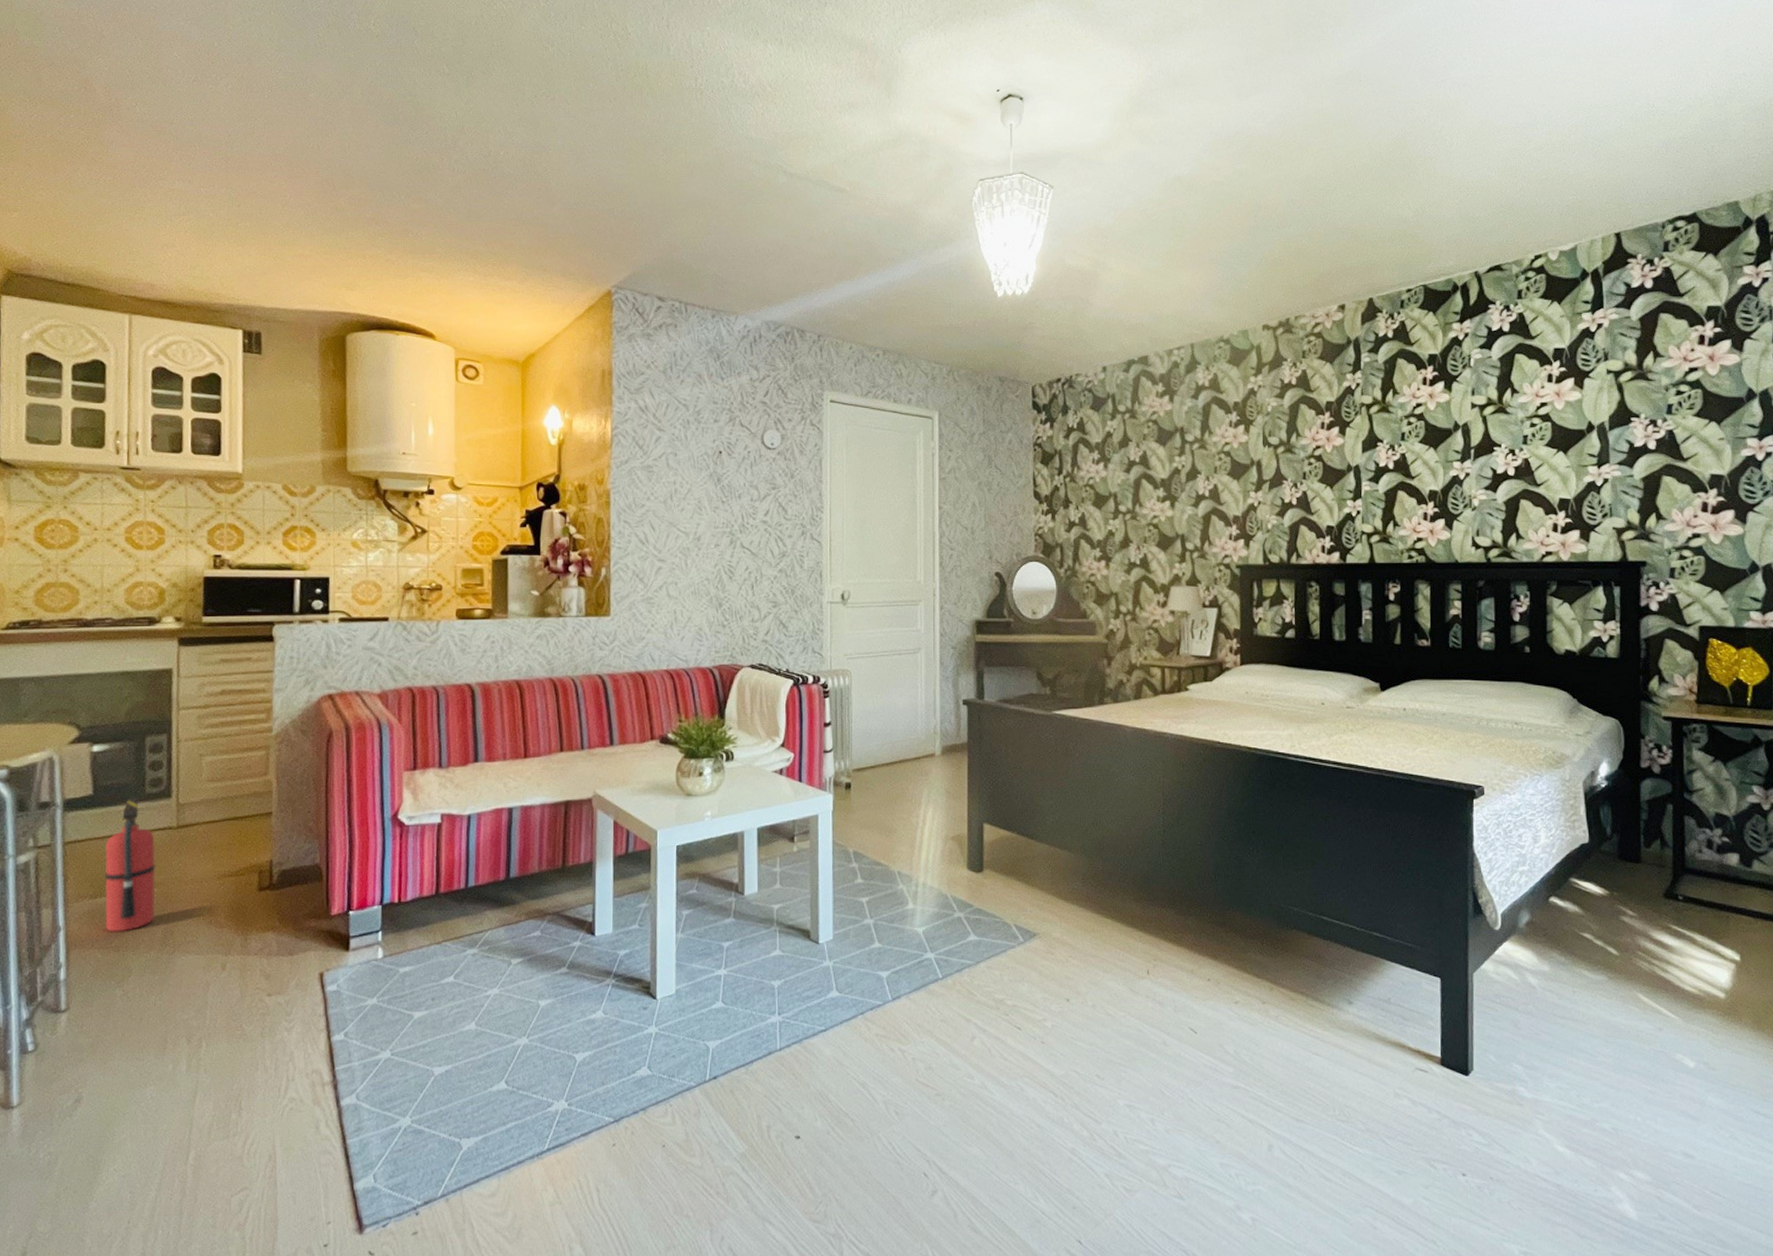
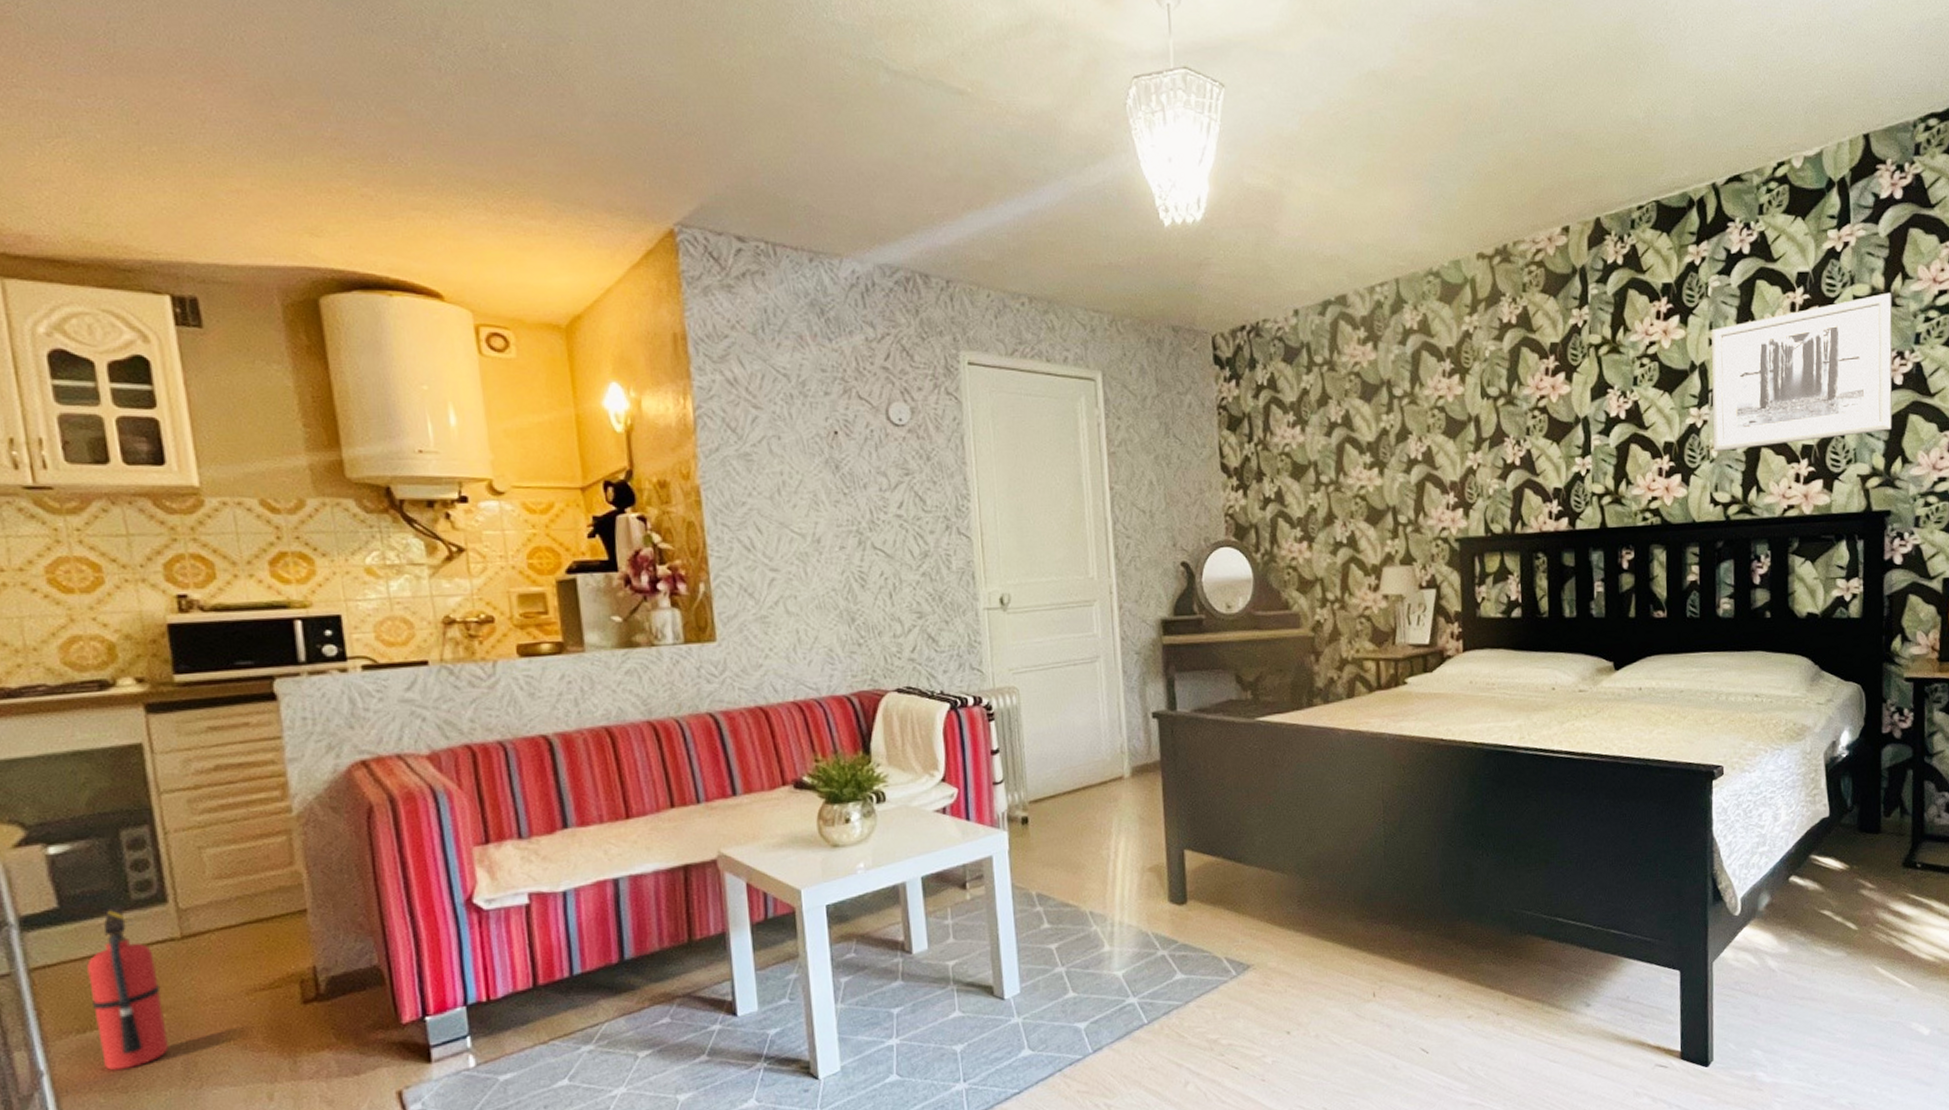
wall art: none [1473,368,1647,501] -> present [1711,292,1893,451]

